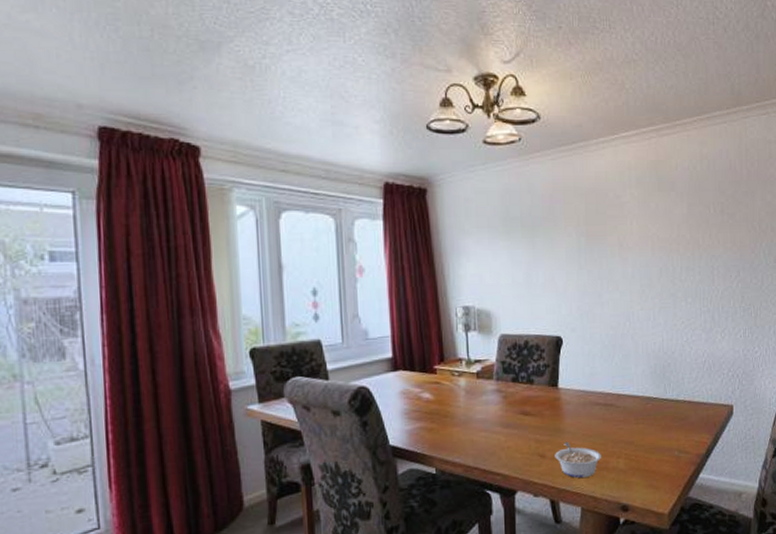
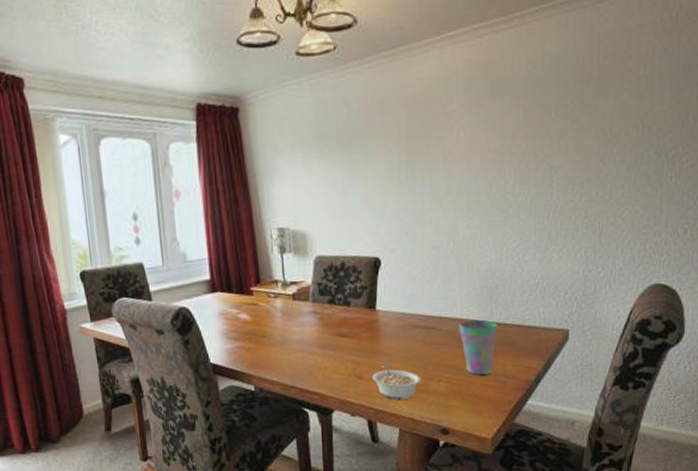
cup: none [636,396,670,451] -> present [459,319,497,375]

